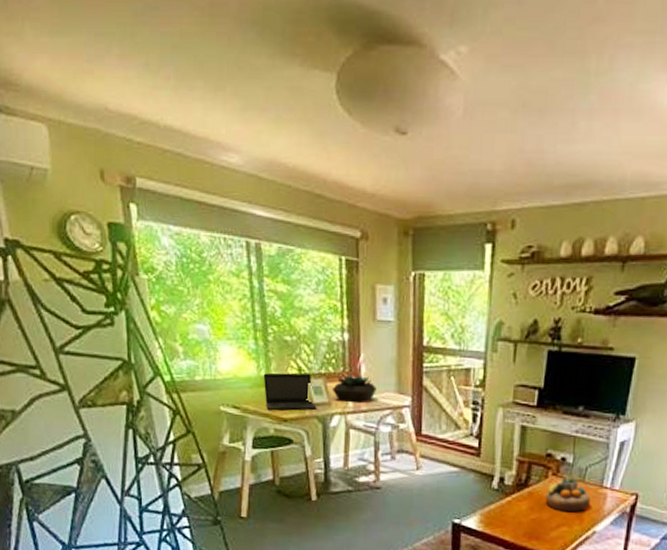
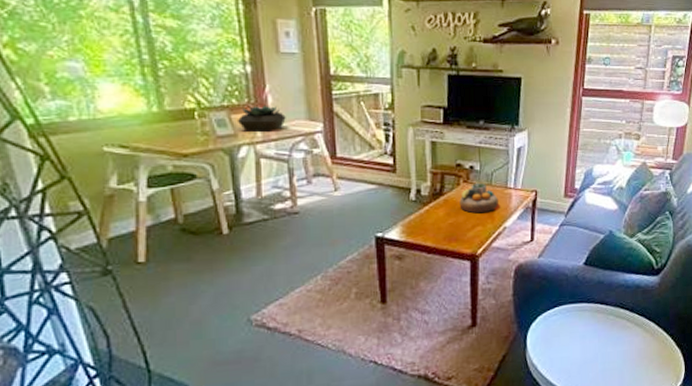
laptop: present [263,372,317,411] -> none [155,107,221,147]

